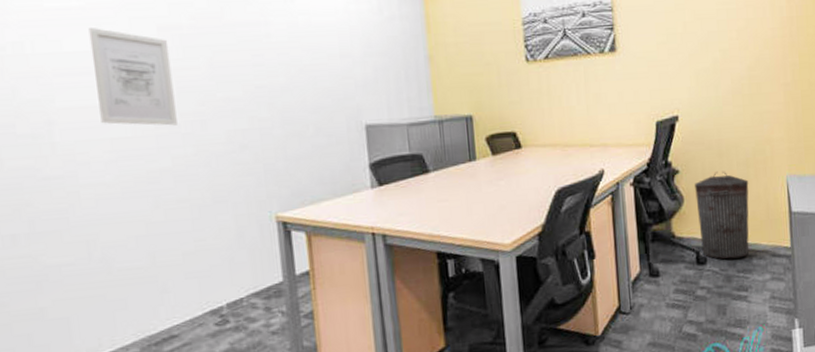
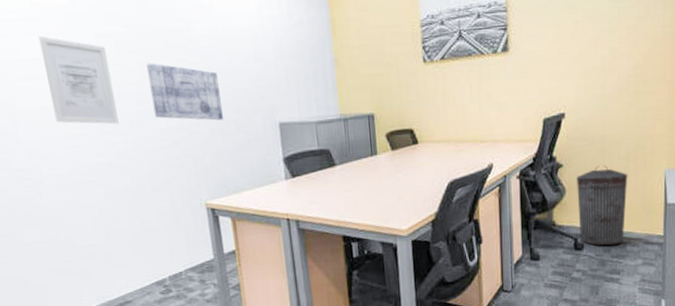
wall art: none [214,58,302,122] -> present [146,63,224,121]

